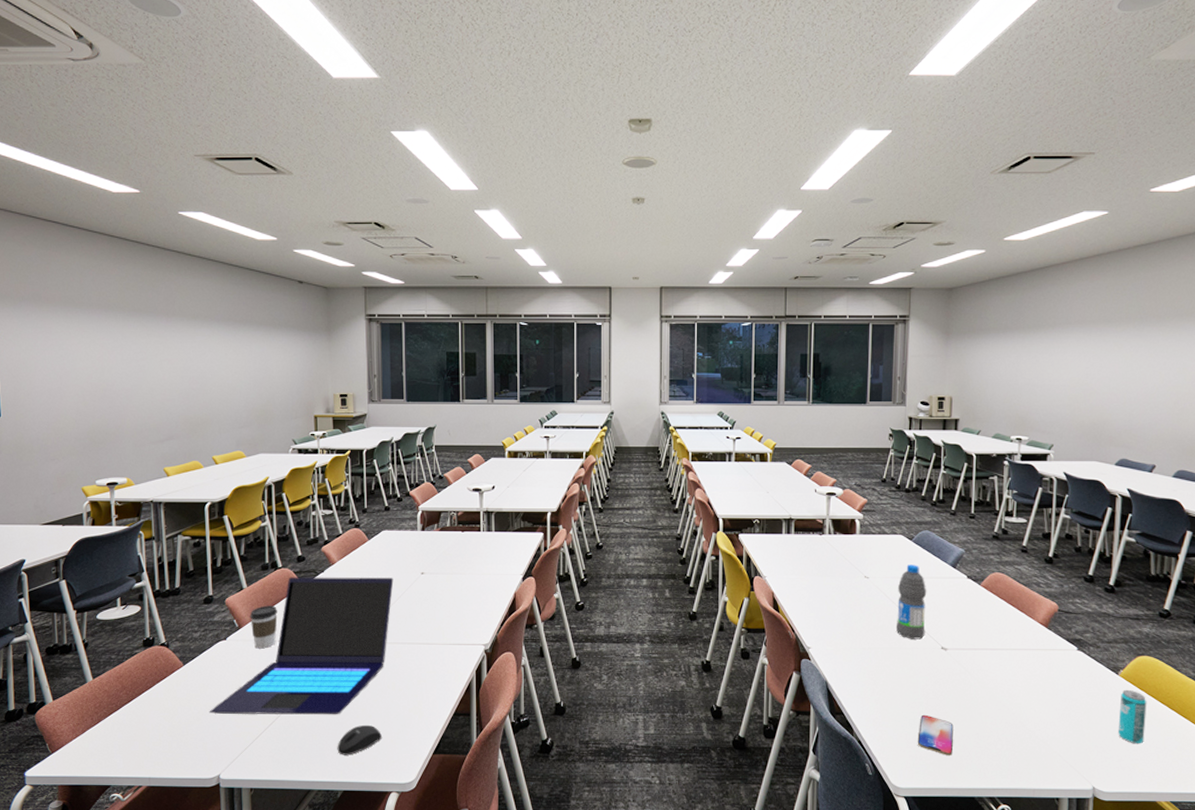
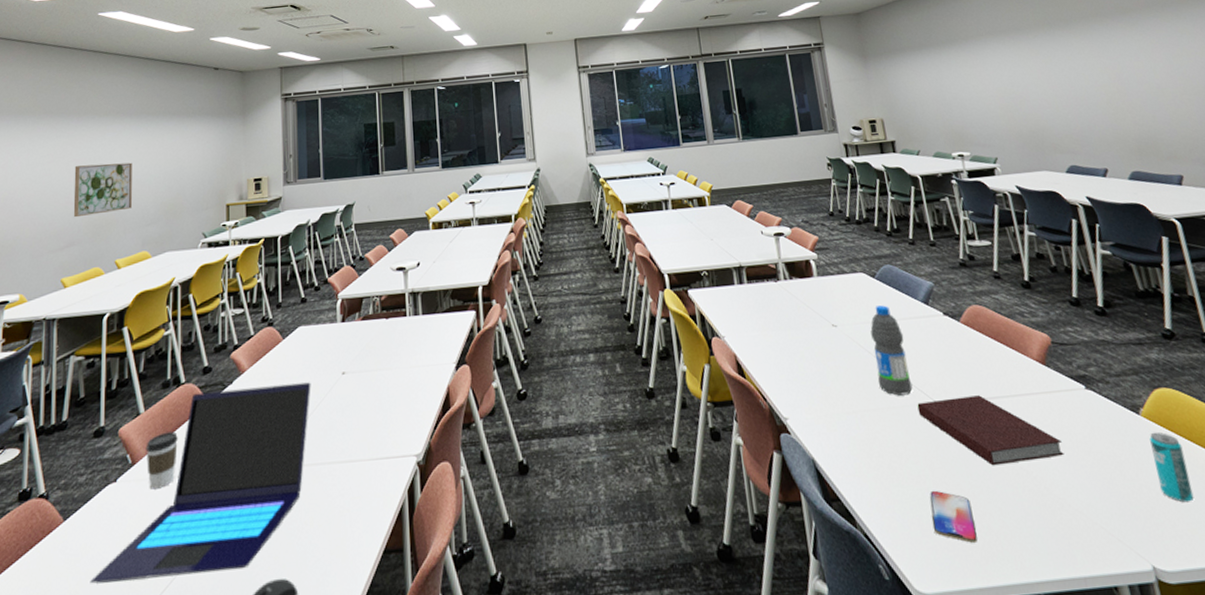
wall art: none [167,365,225,414] -> present [73,162,132,218]
notebook: none [926,646,1044,701] -> present [917,395,1065,466]

